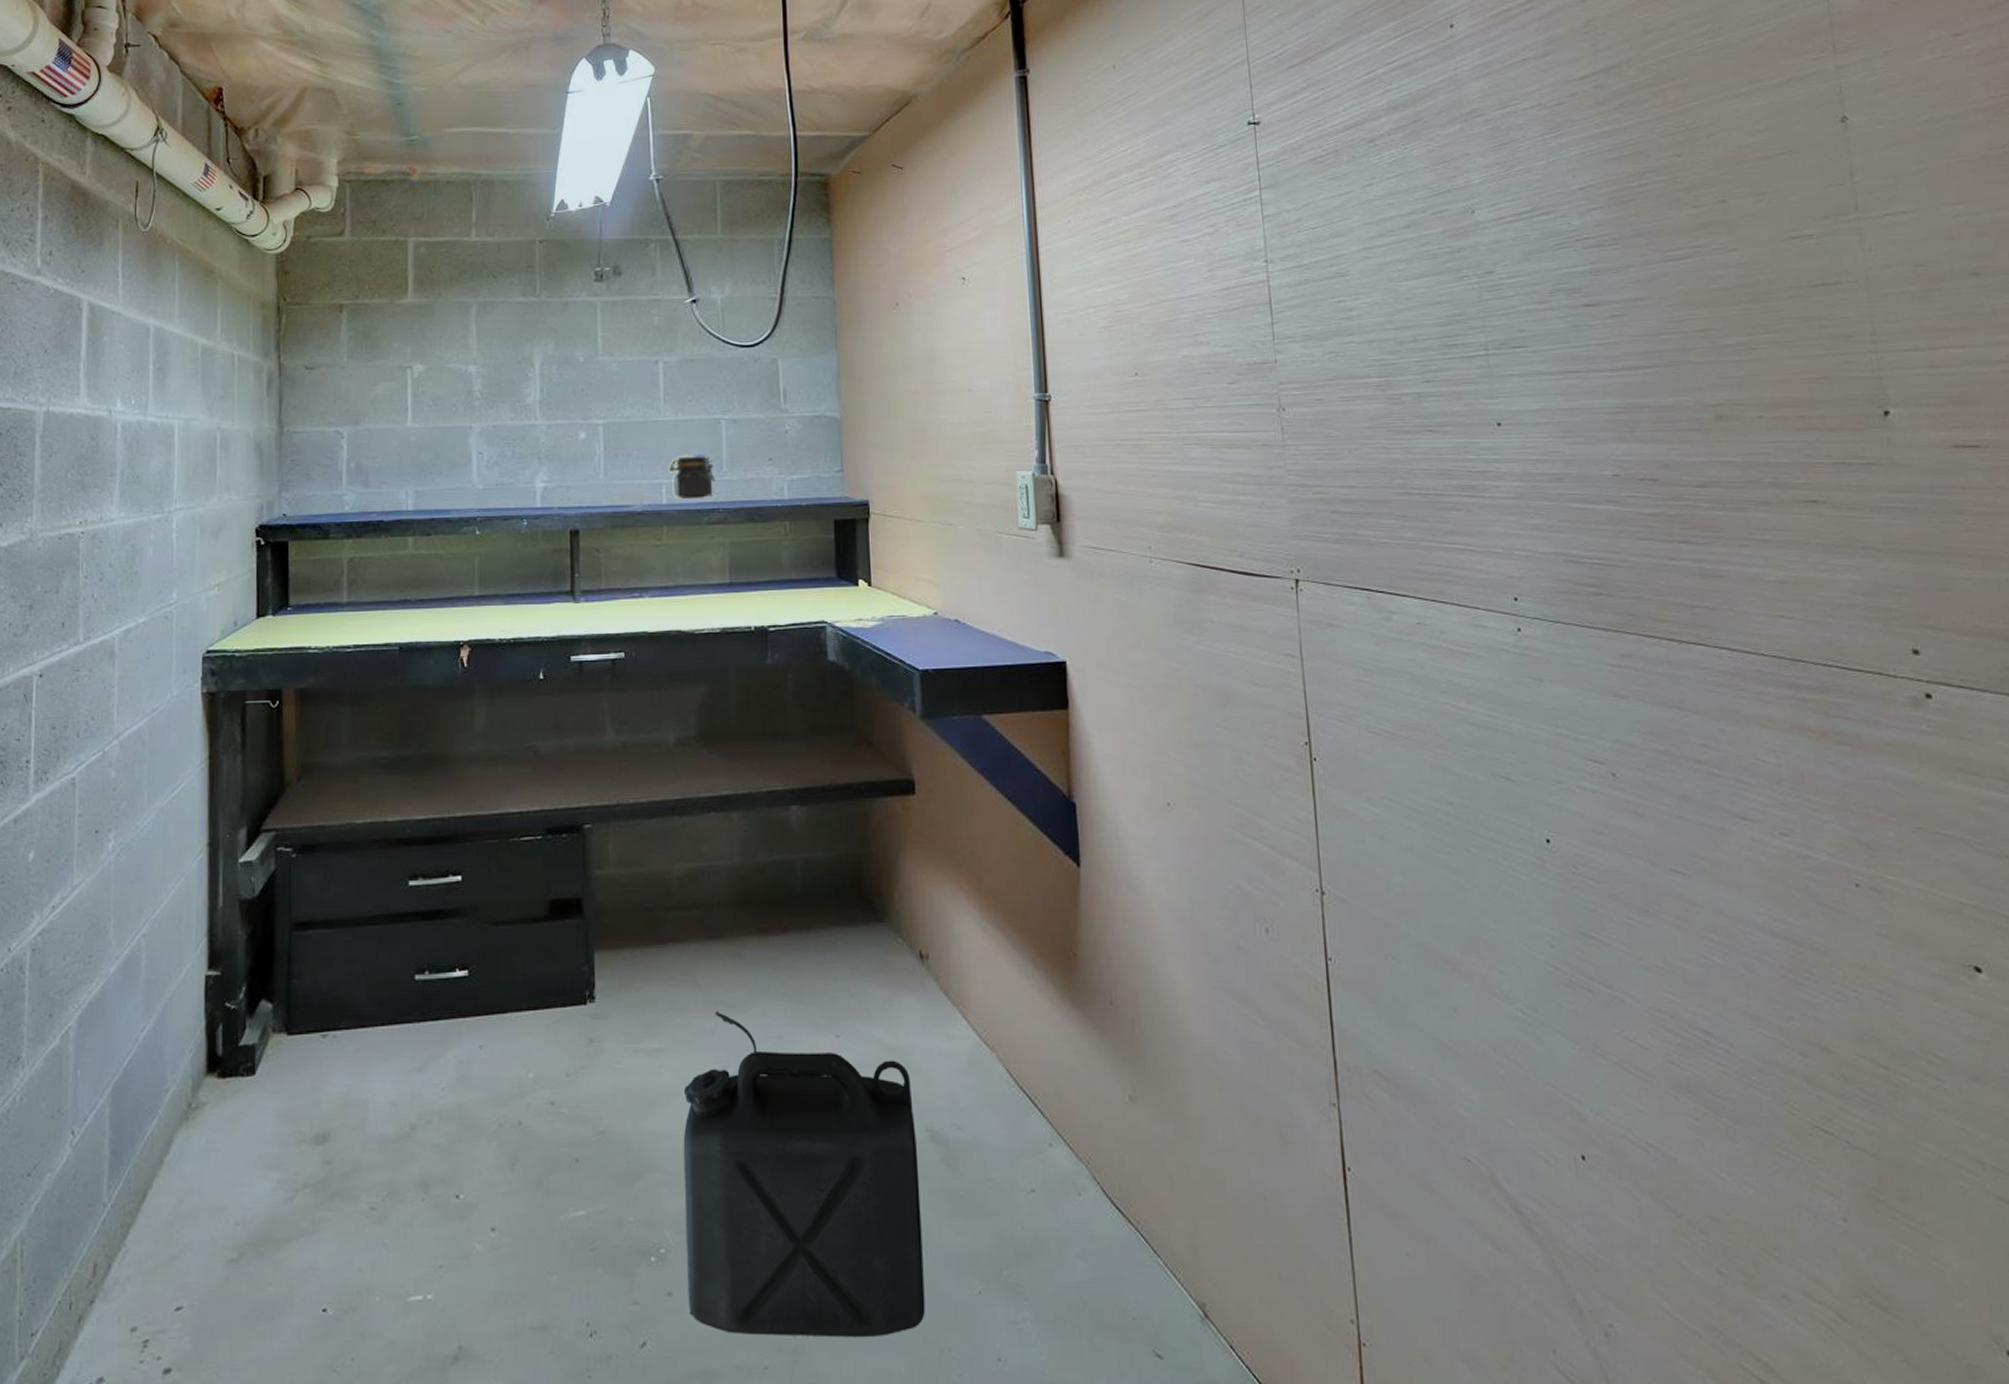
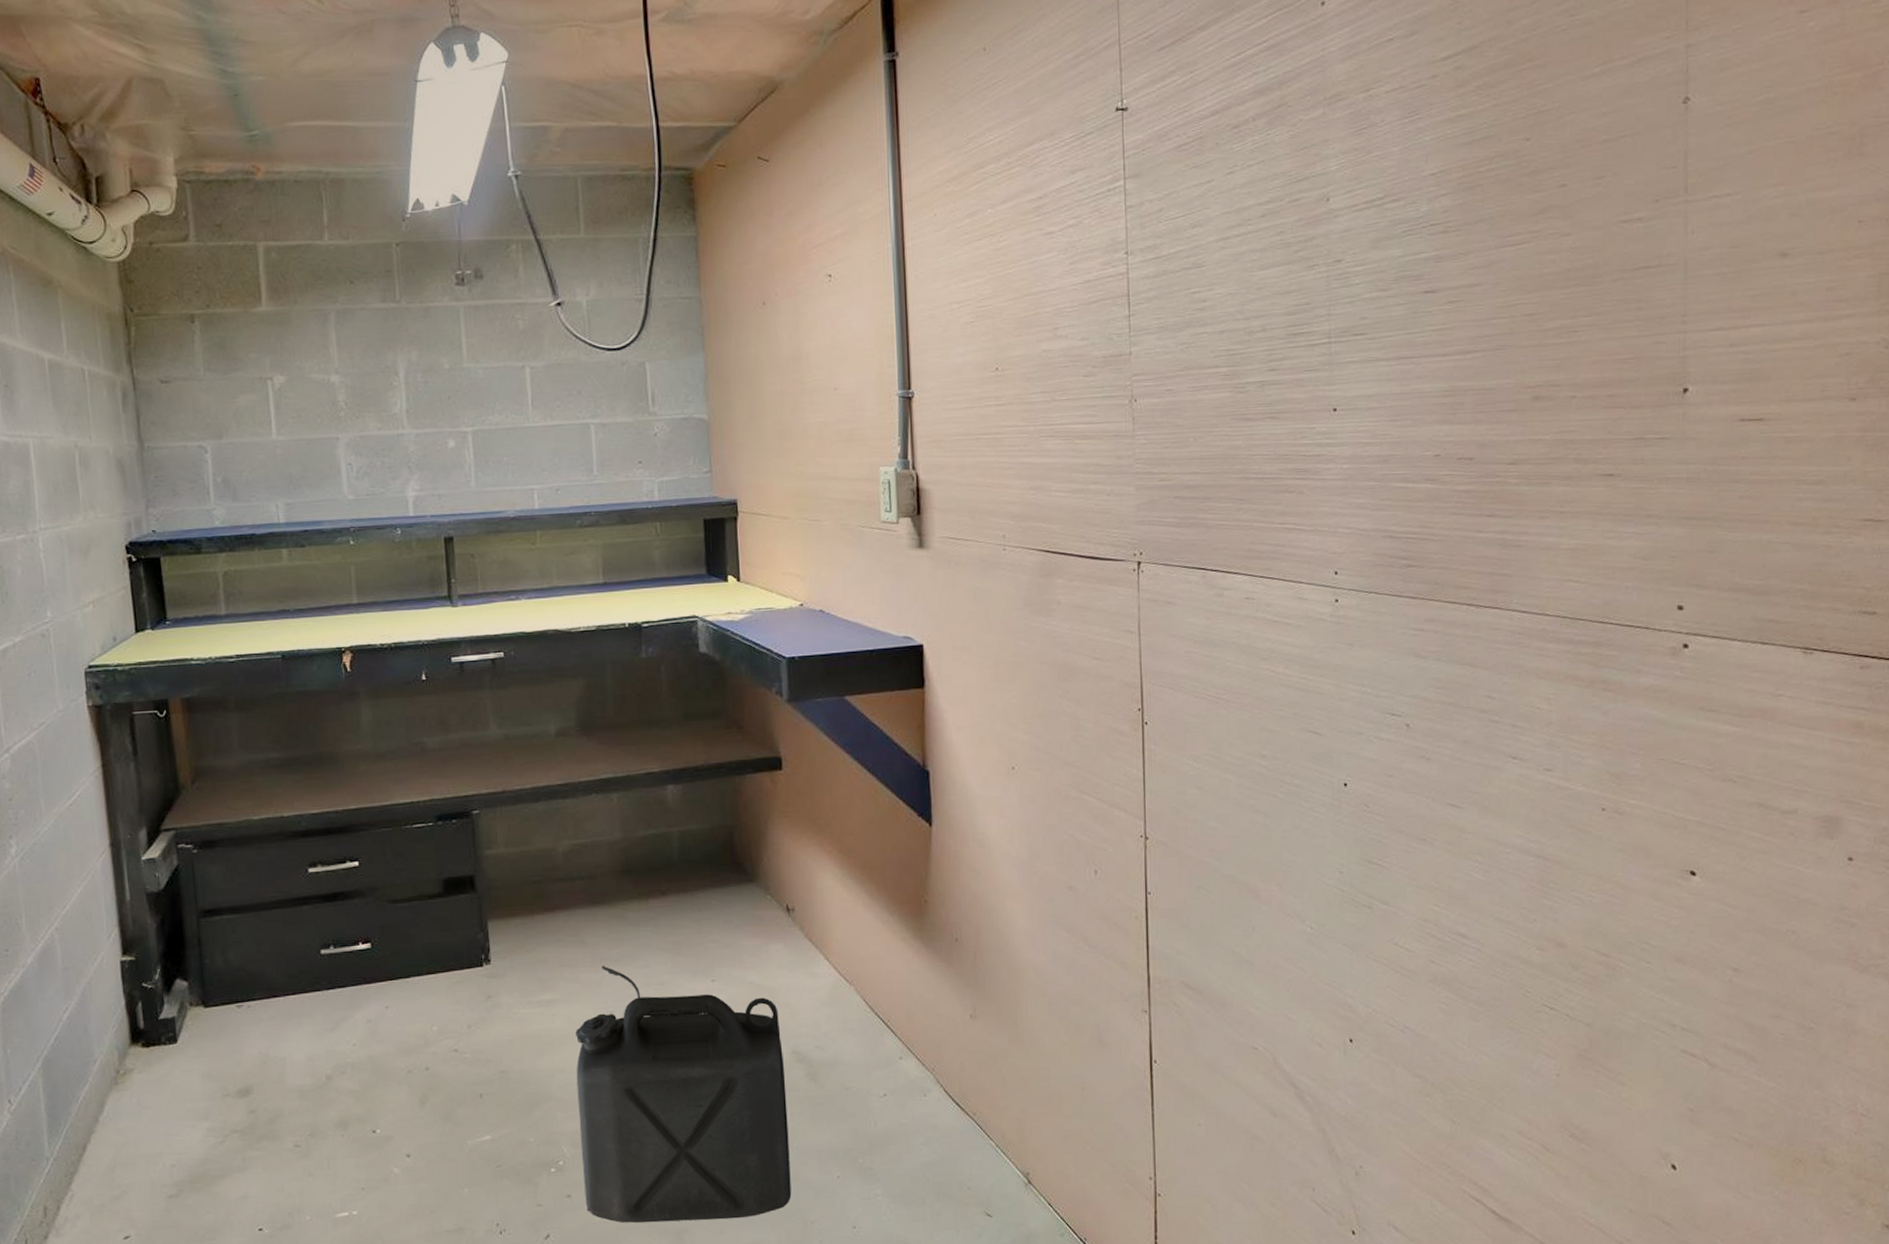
jar: present [669,456,715,499] -> none [540,460,586,503]

